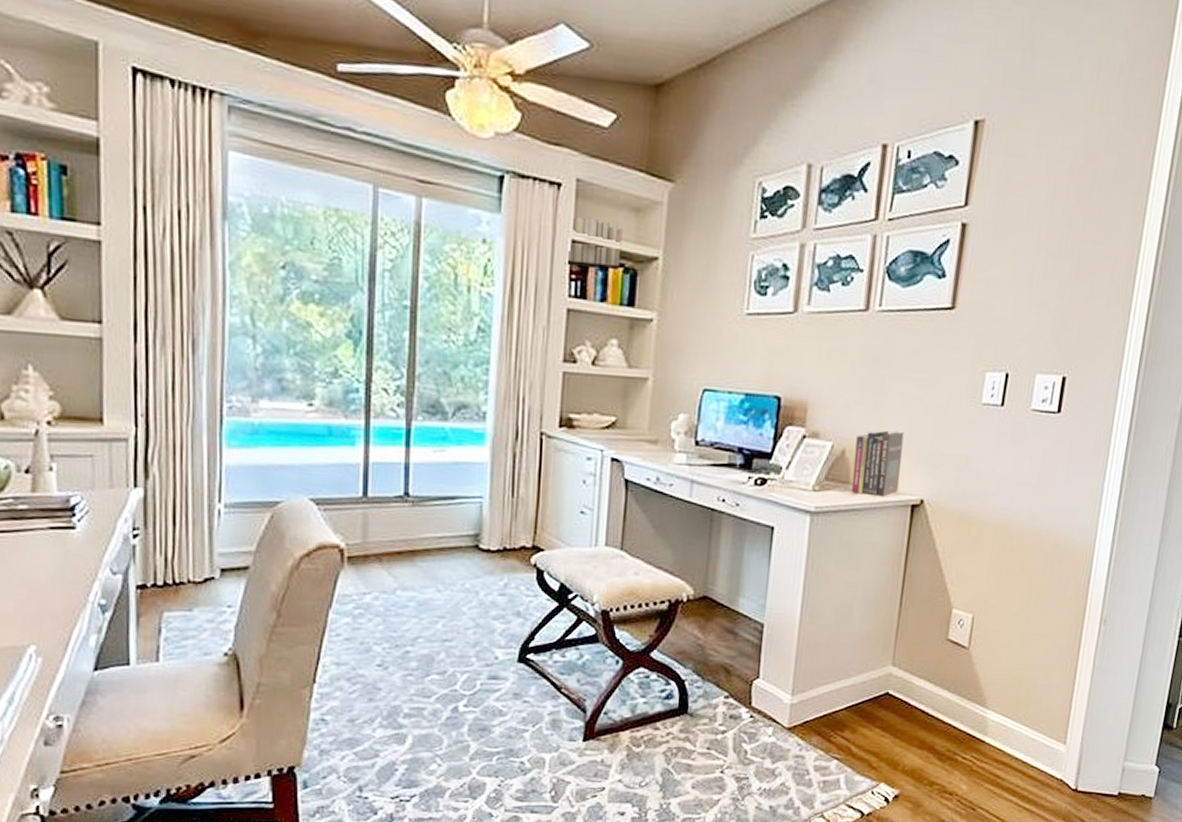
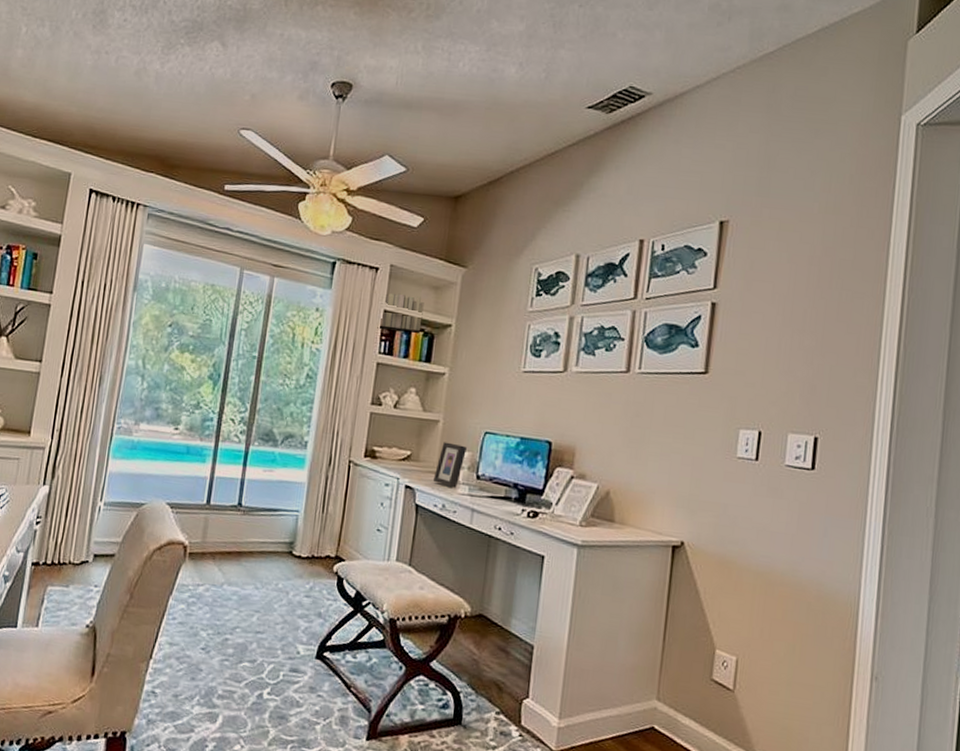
picture frame: none [643,403,682,457] -> present [432,442,467,488]
books: present [851,430,904,497] -> none [615,475,664,537]

